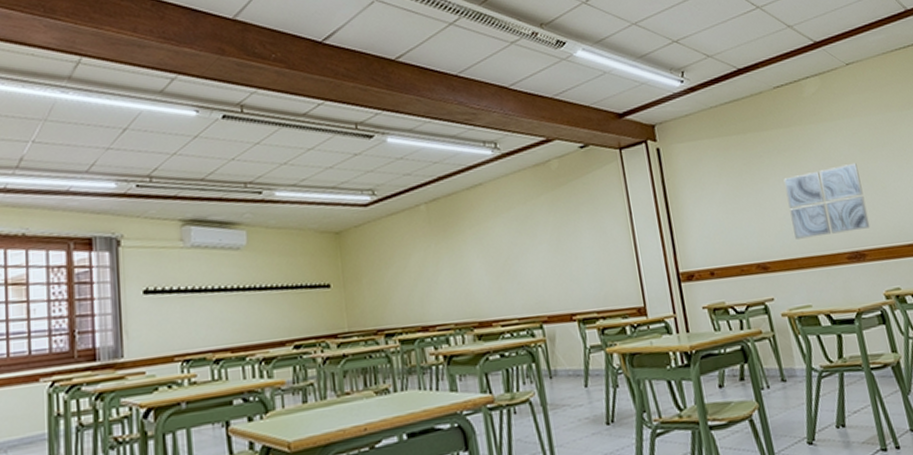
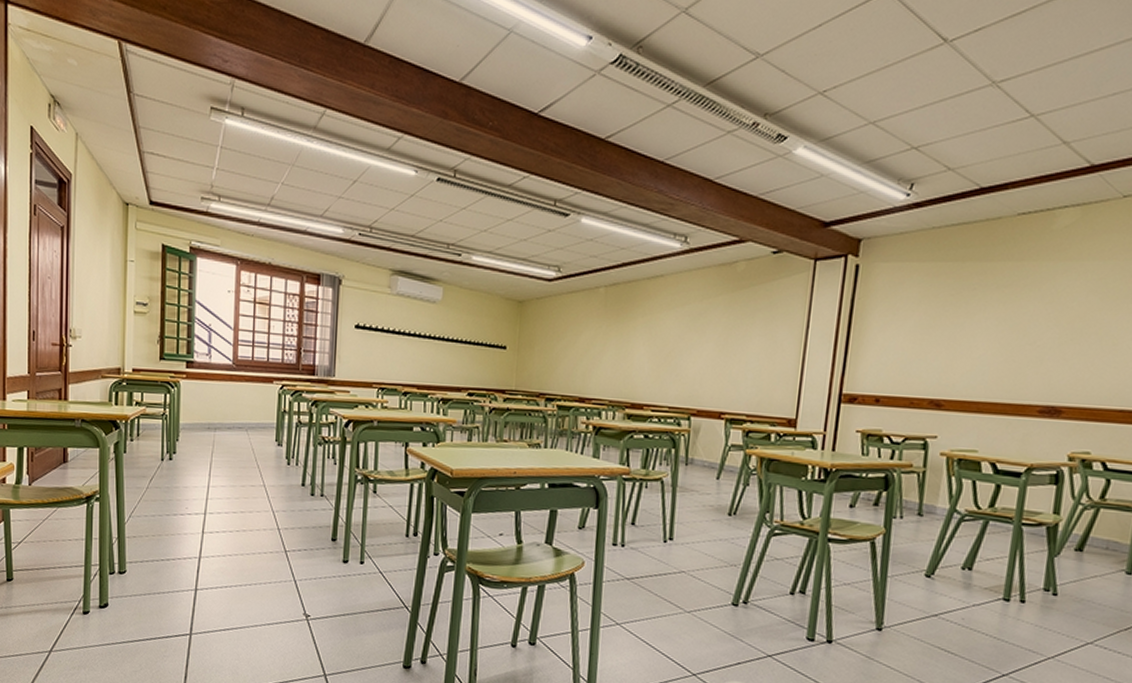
wall art: present [783,162,870,239] -> none [984,311,1091,385]

